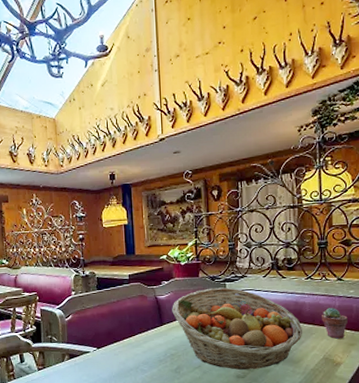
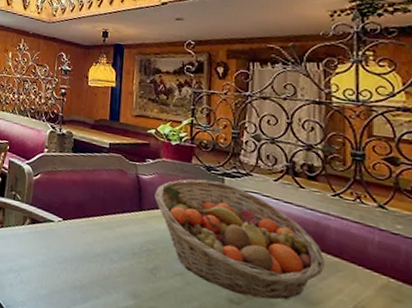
potted succulent: present [322,308,348,339] -> none [353,241,392,289]

